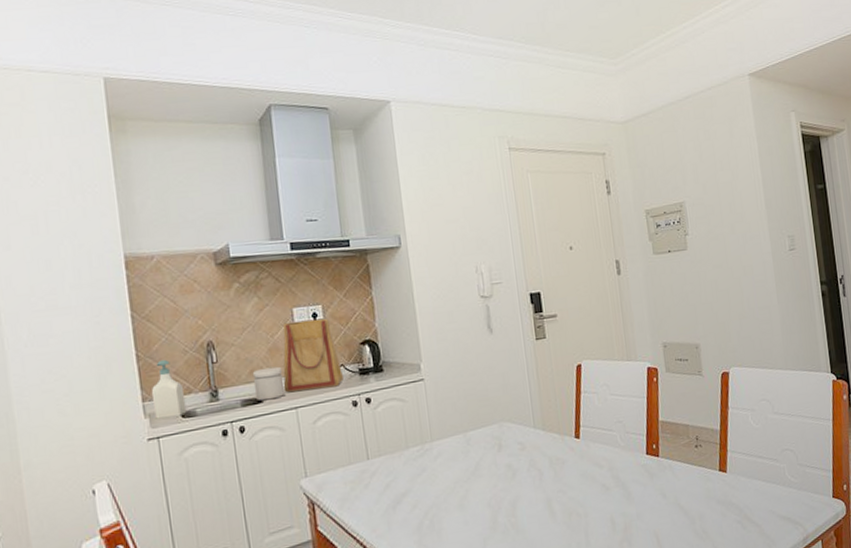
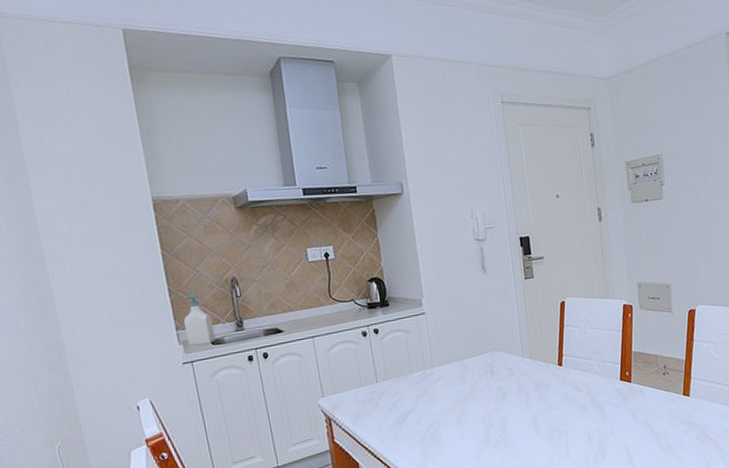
jar: present [252,366,286,401] -> none [272,300,303,331]
shopping bag: present [283,318,344,393] -> none [299,257,354,324]

